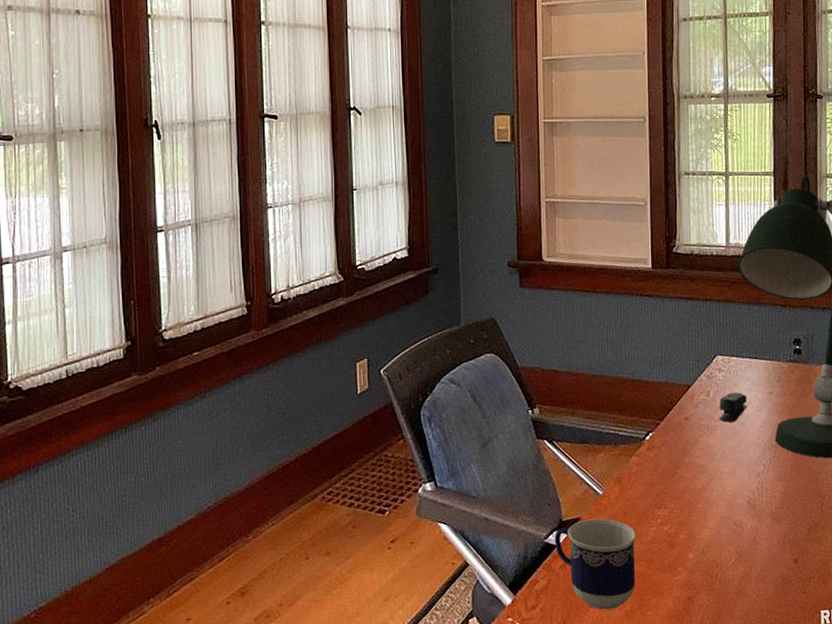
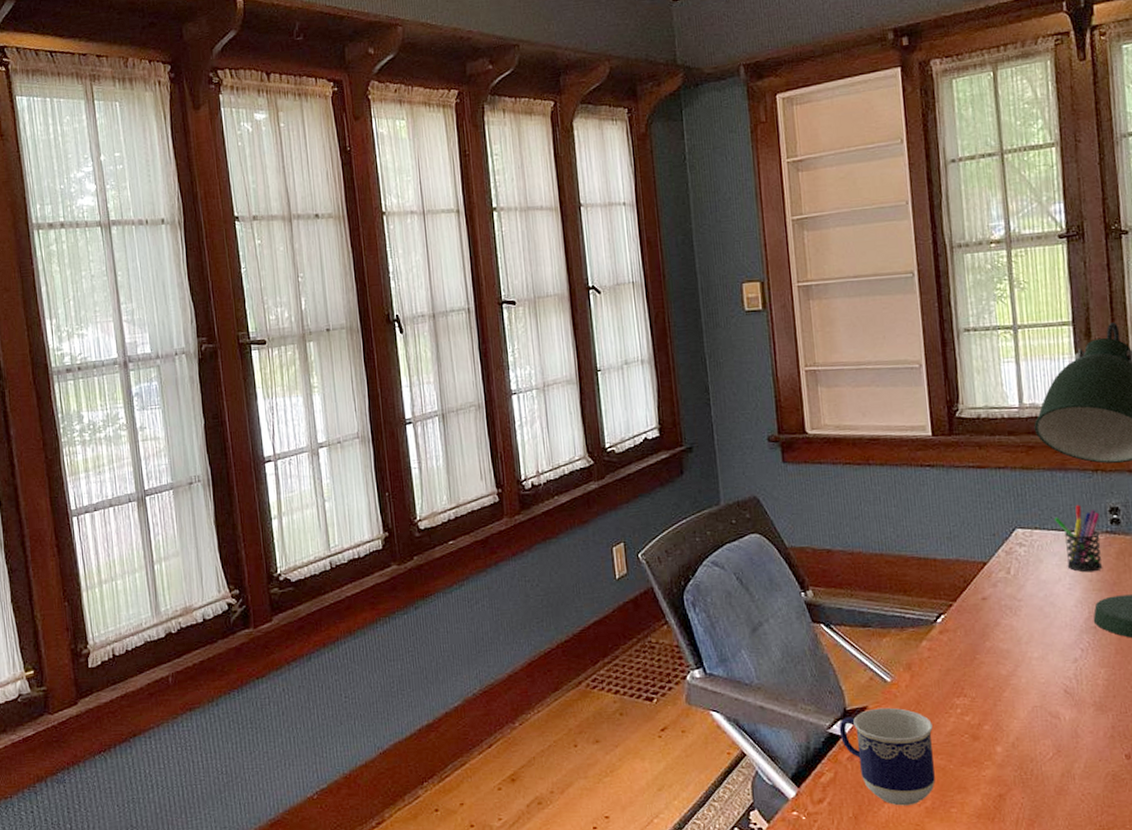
stapler: present [719,392,748,422] -> none [1022,568,1058,602]
pen holder: none [748,335,786,396] -> present [1053,504,1103,572]

